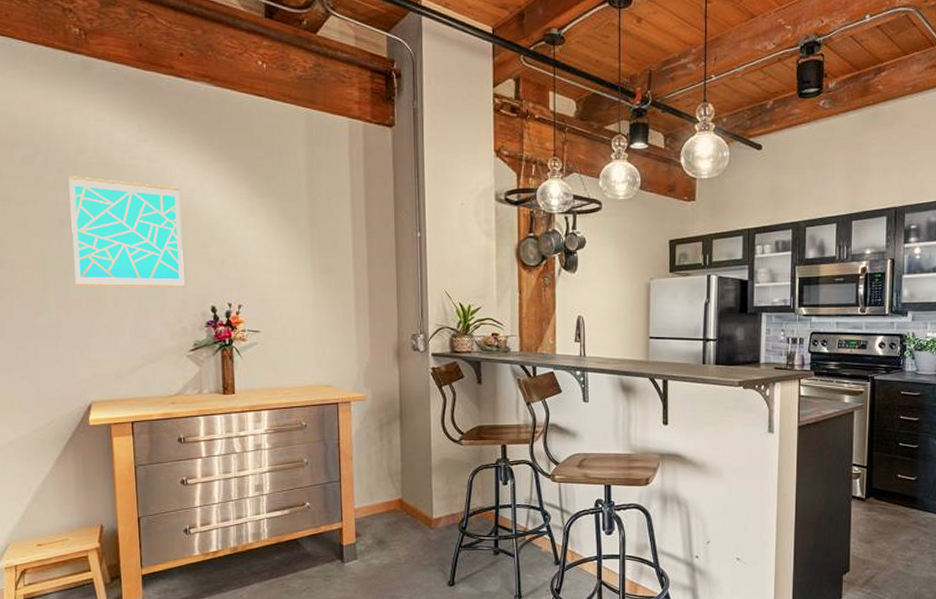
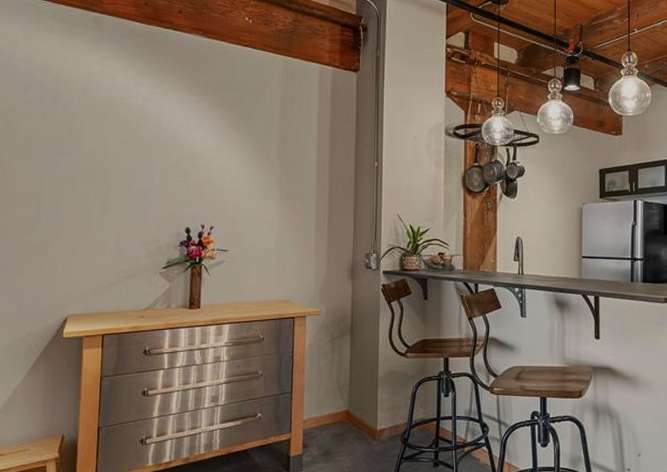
wall art: present [68,176,185,287] -> none [66,113,167,210]

